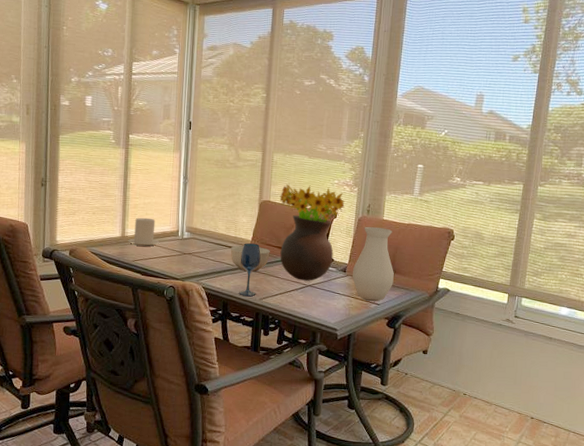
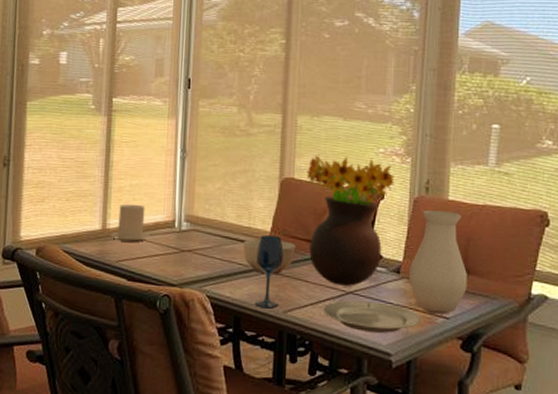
plate: none [289,291,359,315] -> present [323,300,421,333]

